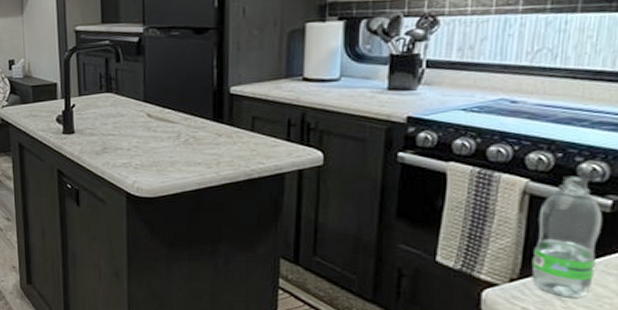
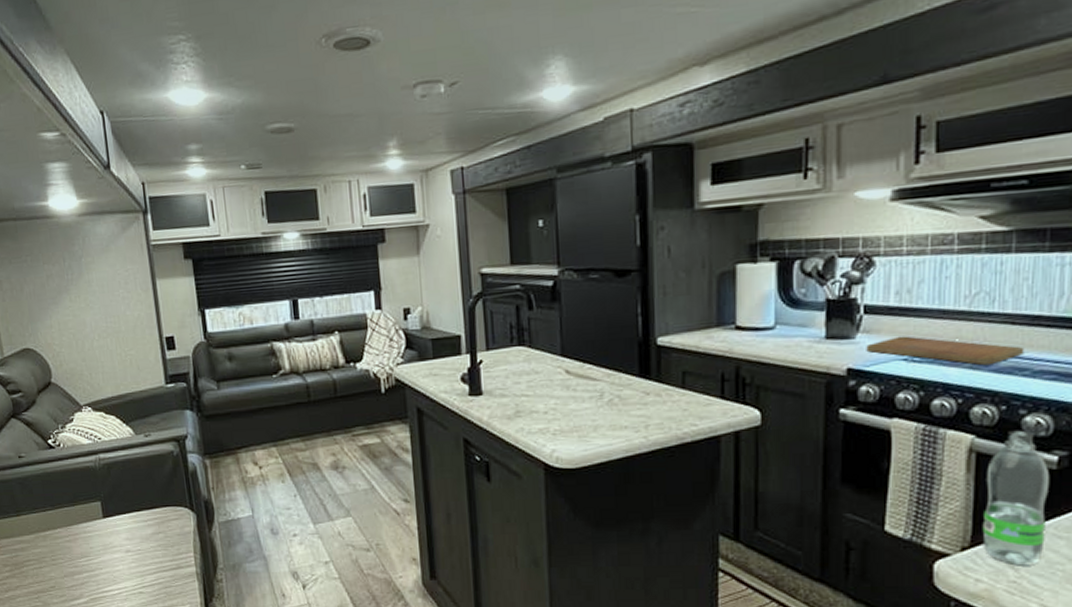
cutting board: none [426,88,585,116] -> present [866,336,1025,366]

